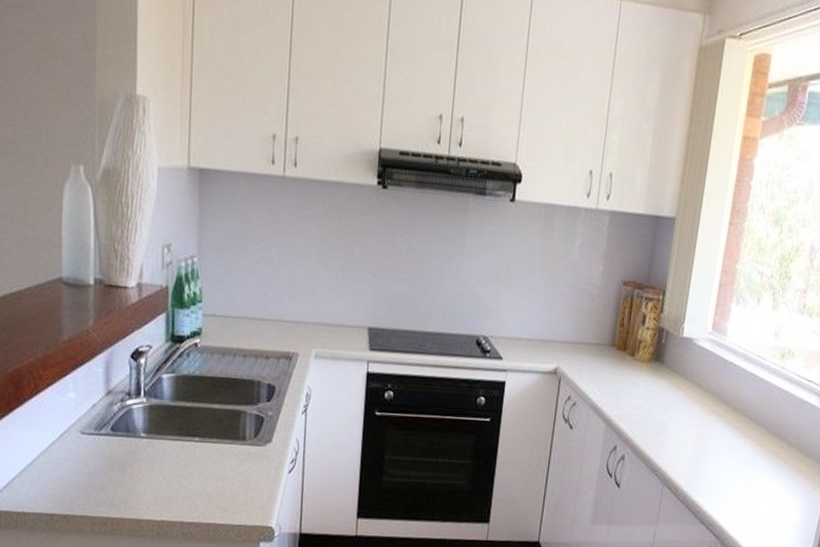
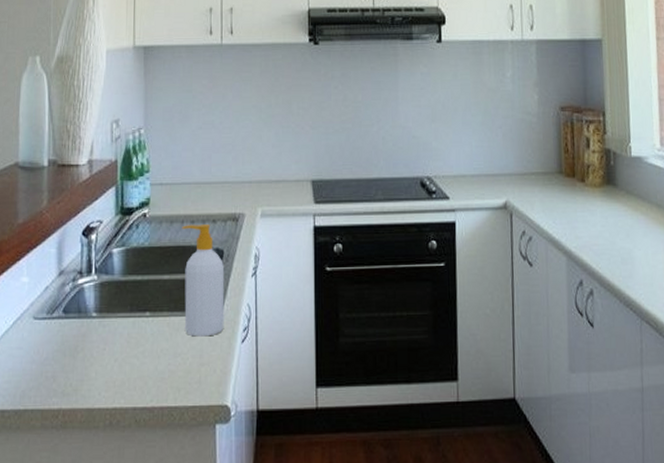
soap bottle: none [233,358,276,465] -> present [182,225,225,337]

